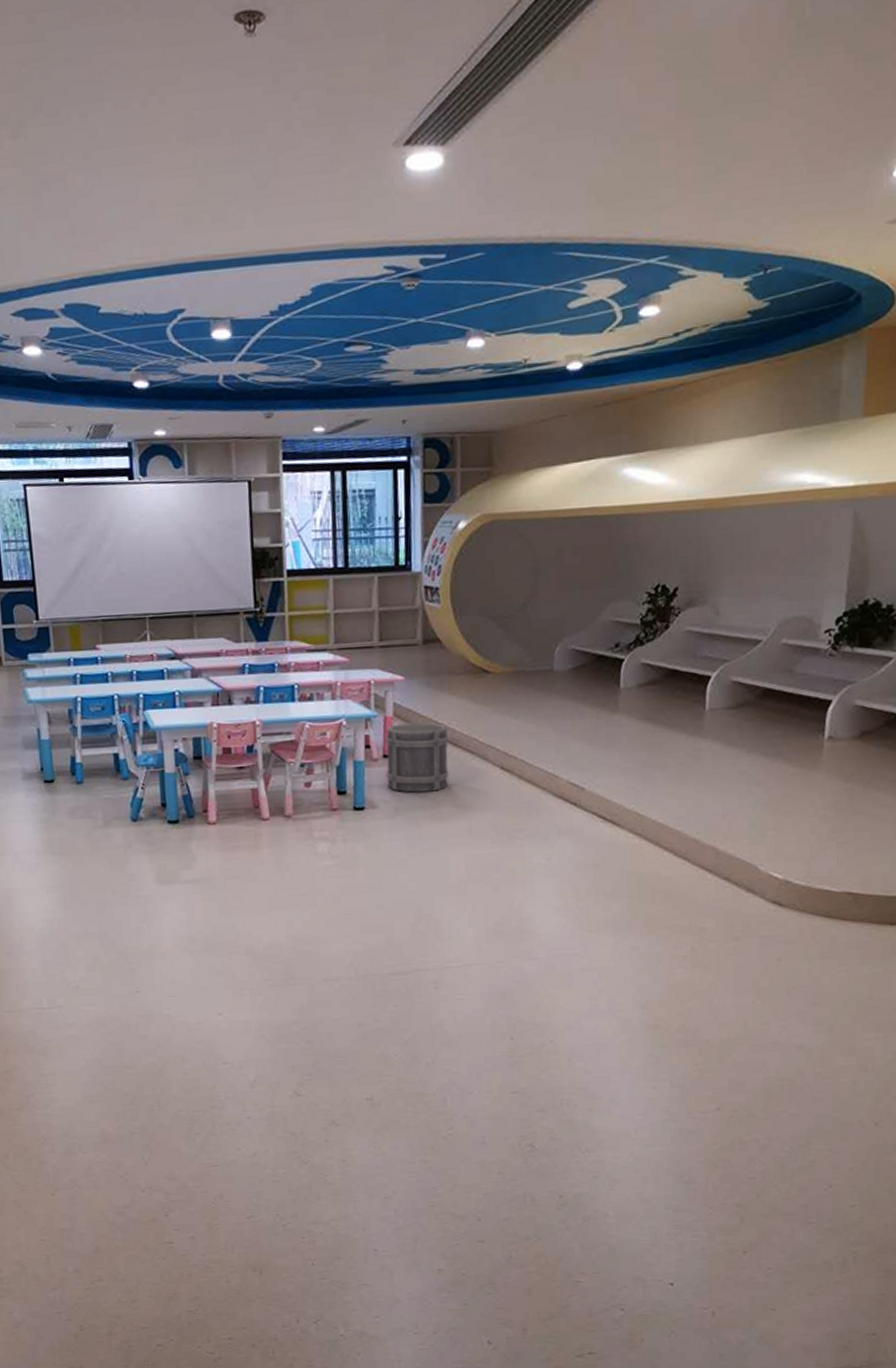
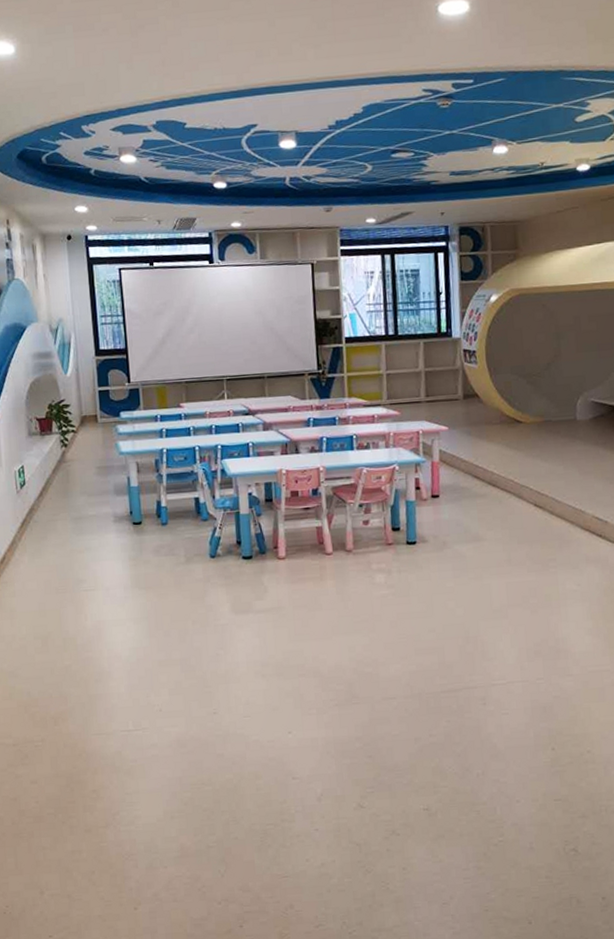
bucket: present [385,722,449,793] -> none [433,466,490,528]

